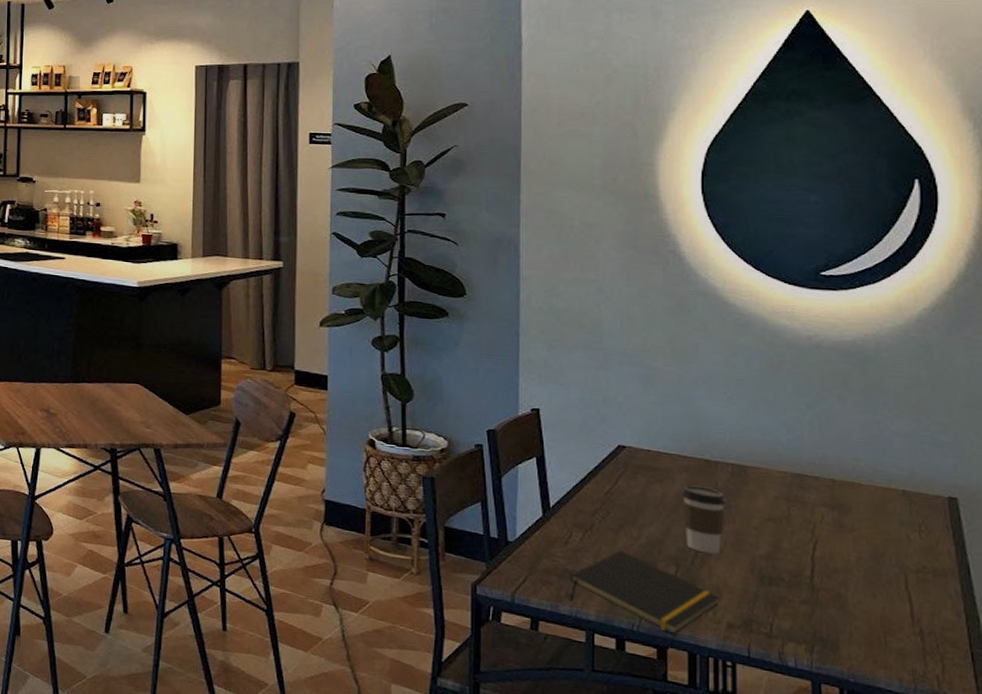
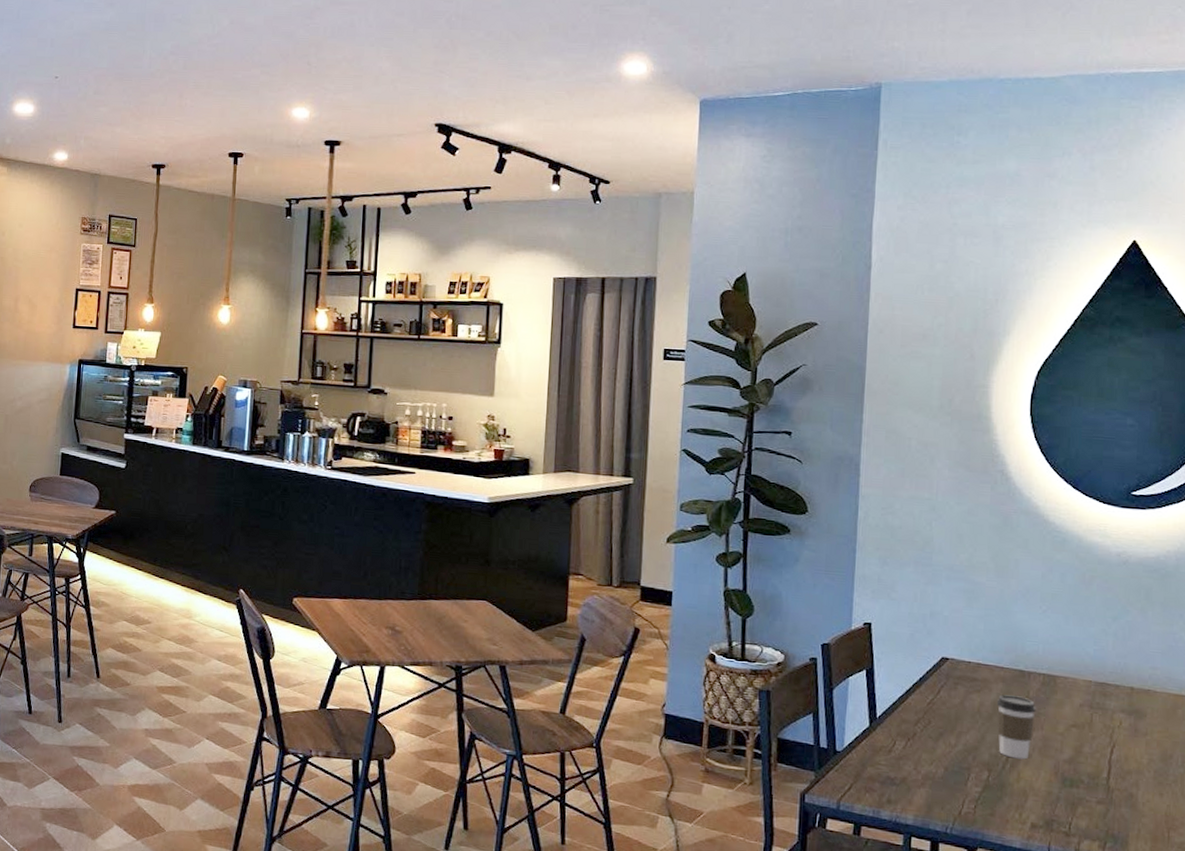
notepad: present [569,550,720,634] -> none [890,757,1026,835]

